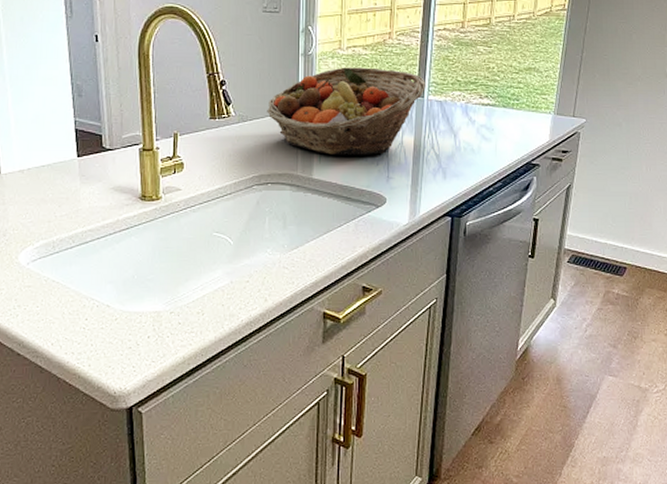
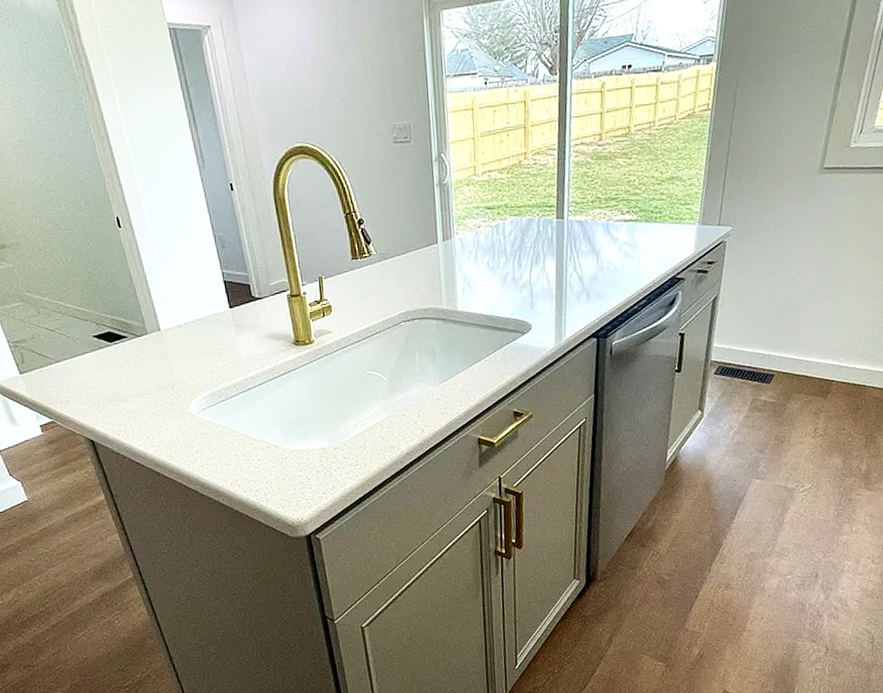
fruit basket: present [267,67,426,155] -> none [407,192,565,286]

